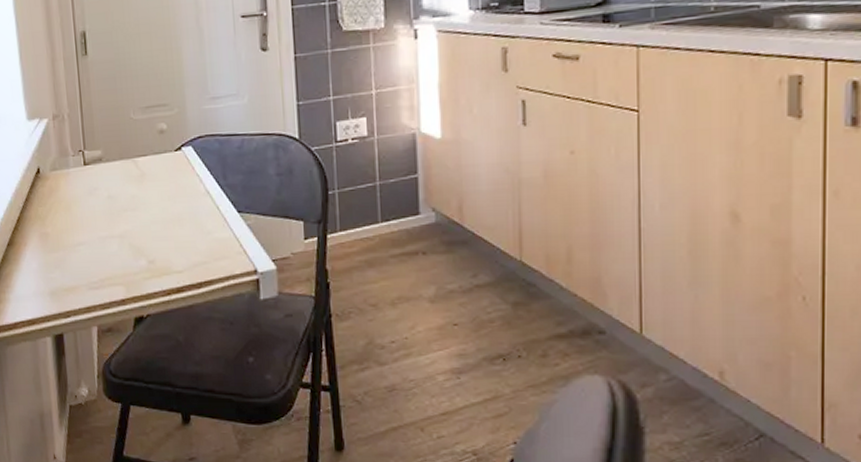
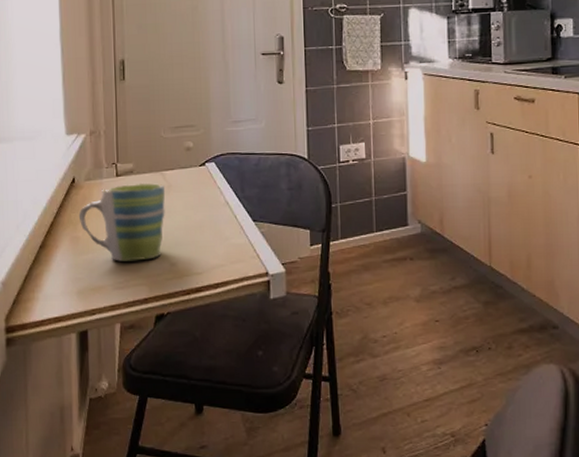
mug: none [46,171,140,259] -> present [78,182,166,261]

